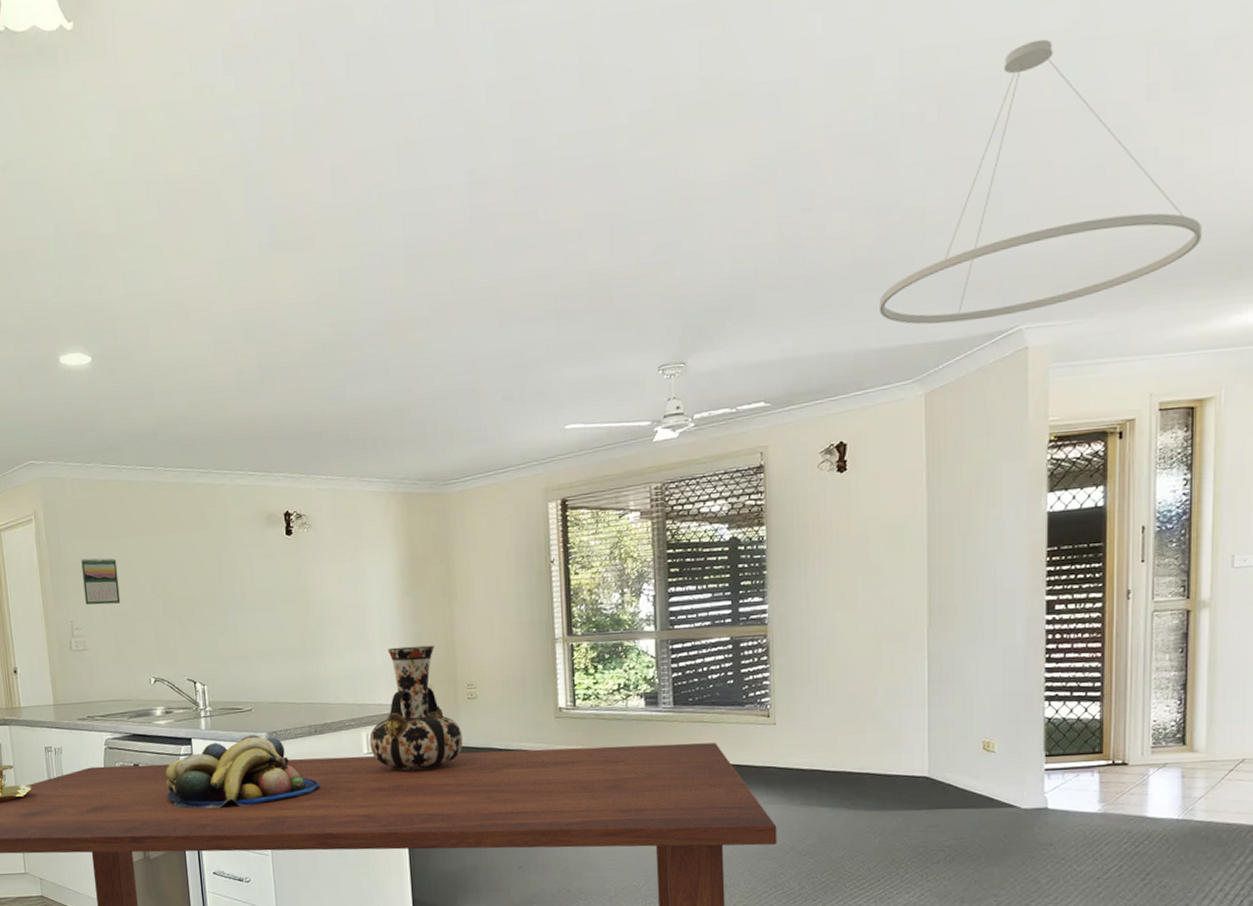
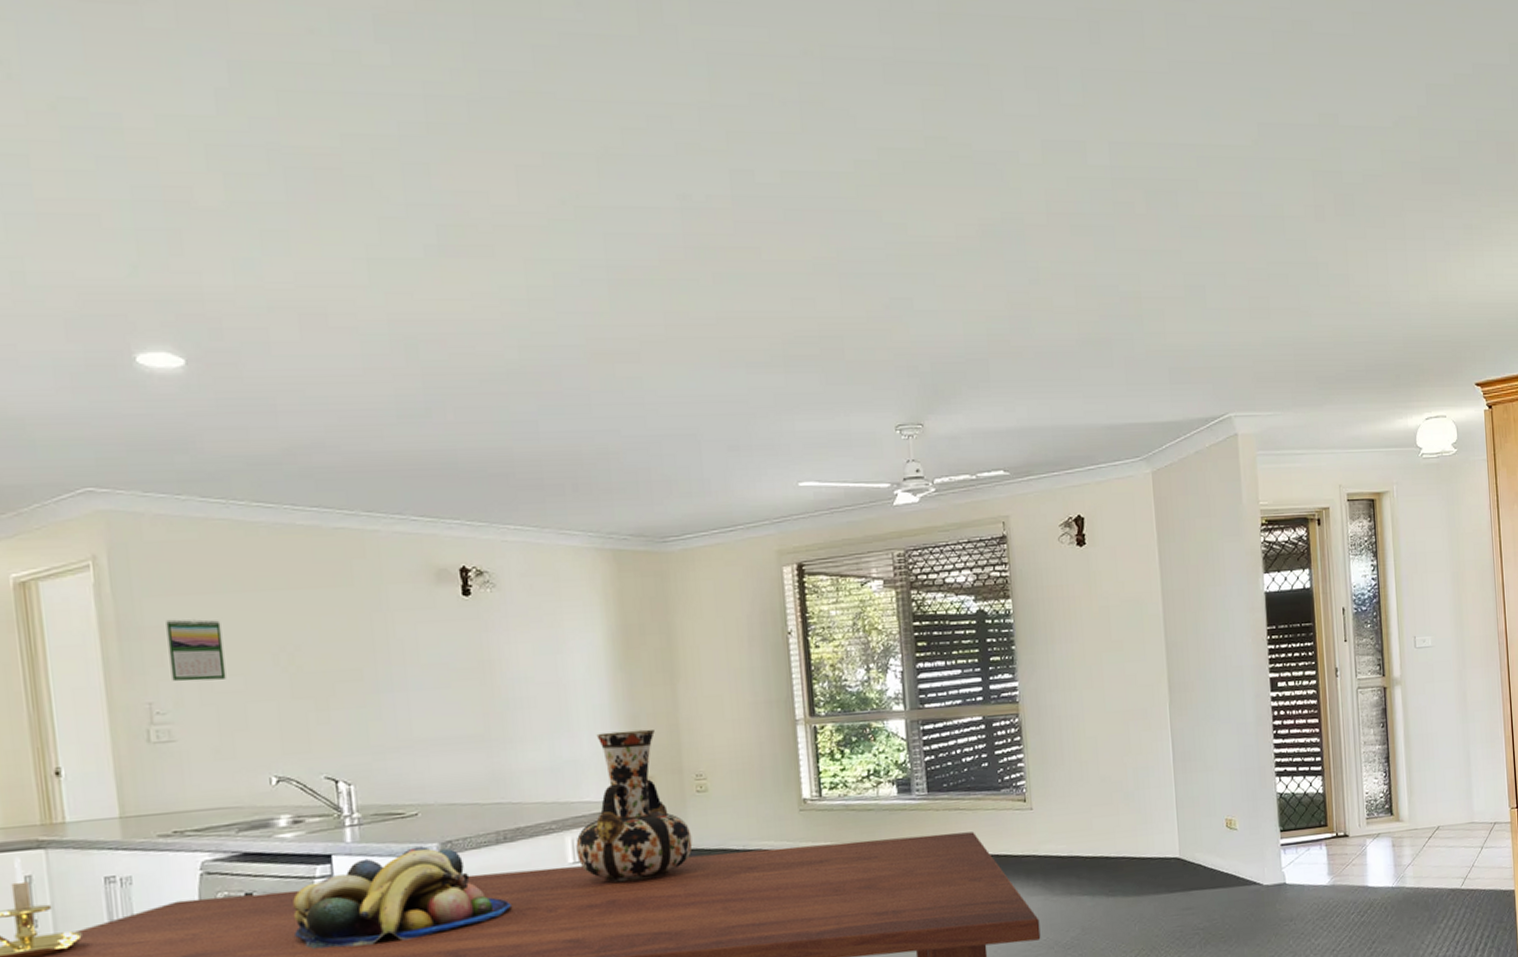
pendant light: present [879,39,1202,325] -> none [1105,152,1368,406]

